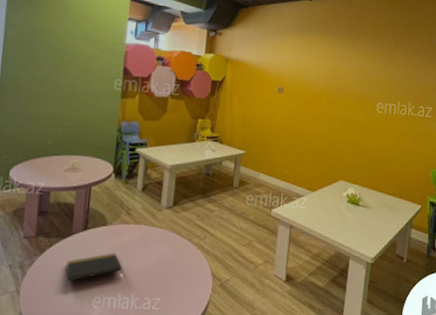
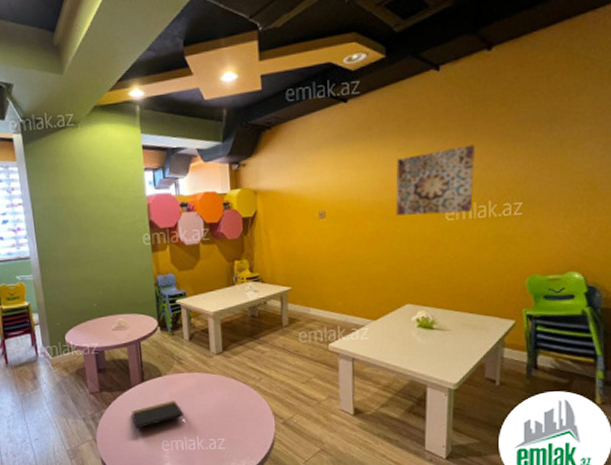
wall art: none [339,54,402,109] -> present [396,144,474,216]

